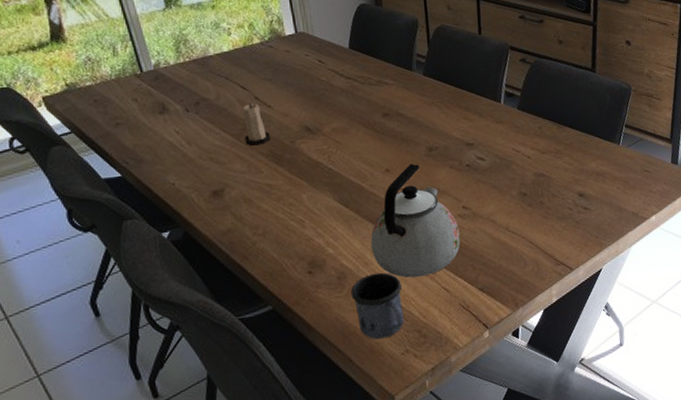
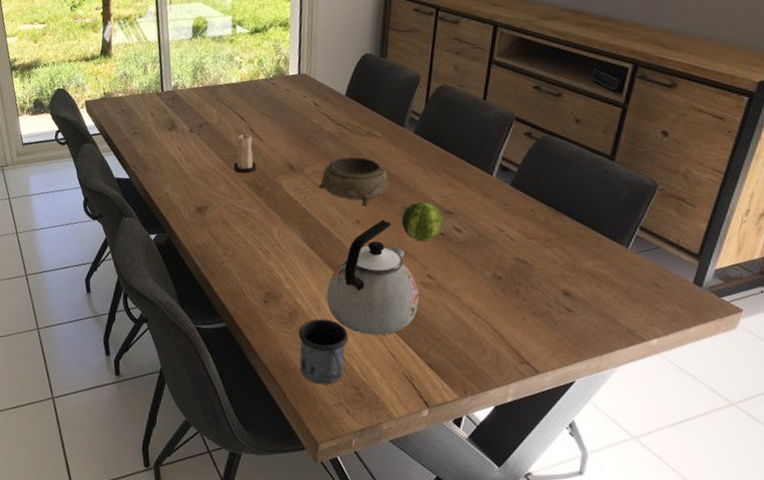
decorative bowl: none [340,106,409,154] -> present [318,156,388,206]
fruit: none [428,138,467,177] -> present [402,201,443,242]

